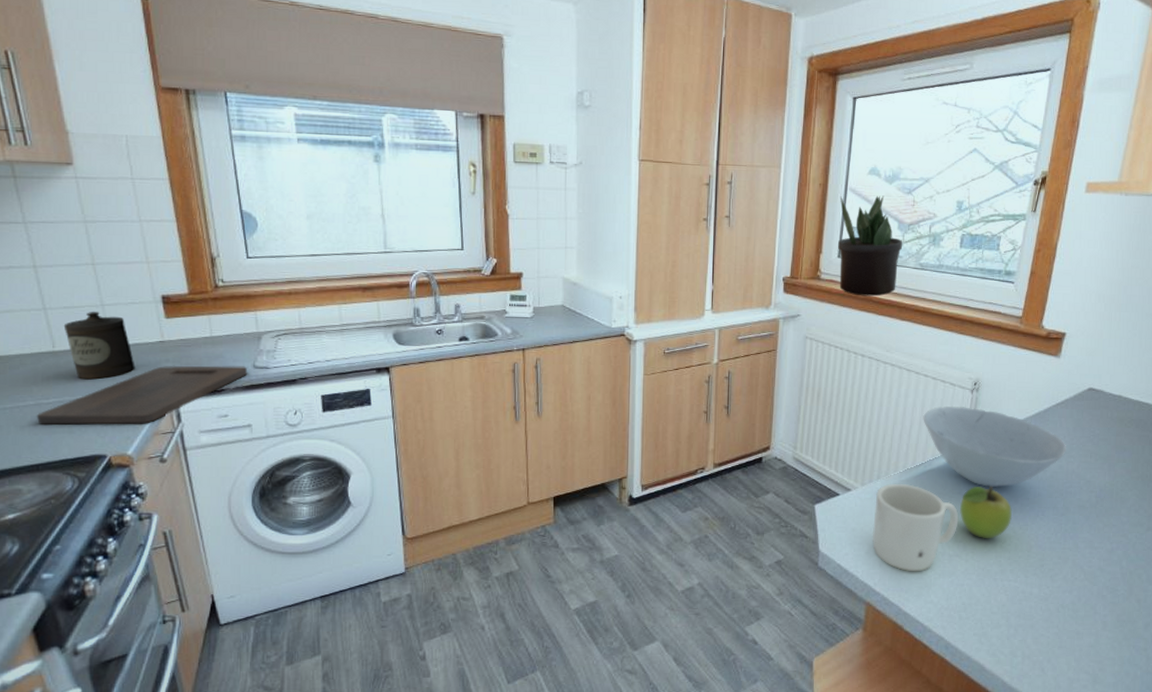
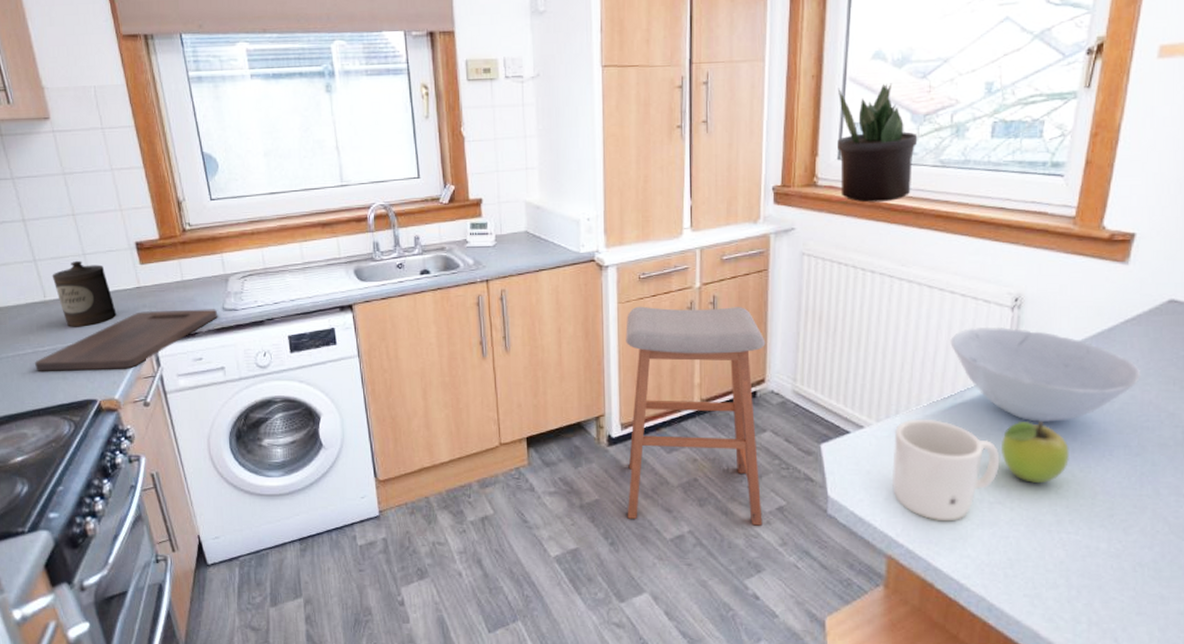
stool: none [643,378,772,578] -> present [625,306,766,526]

